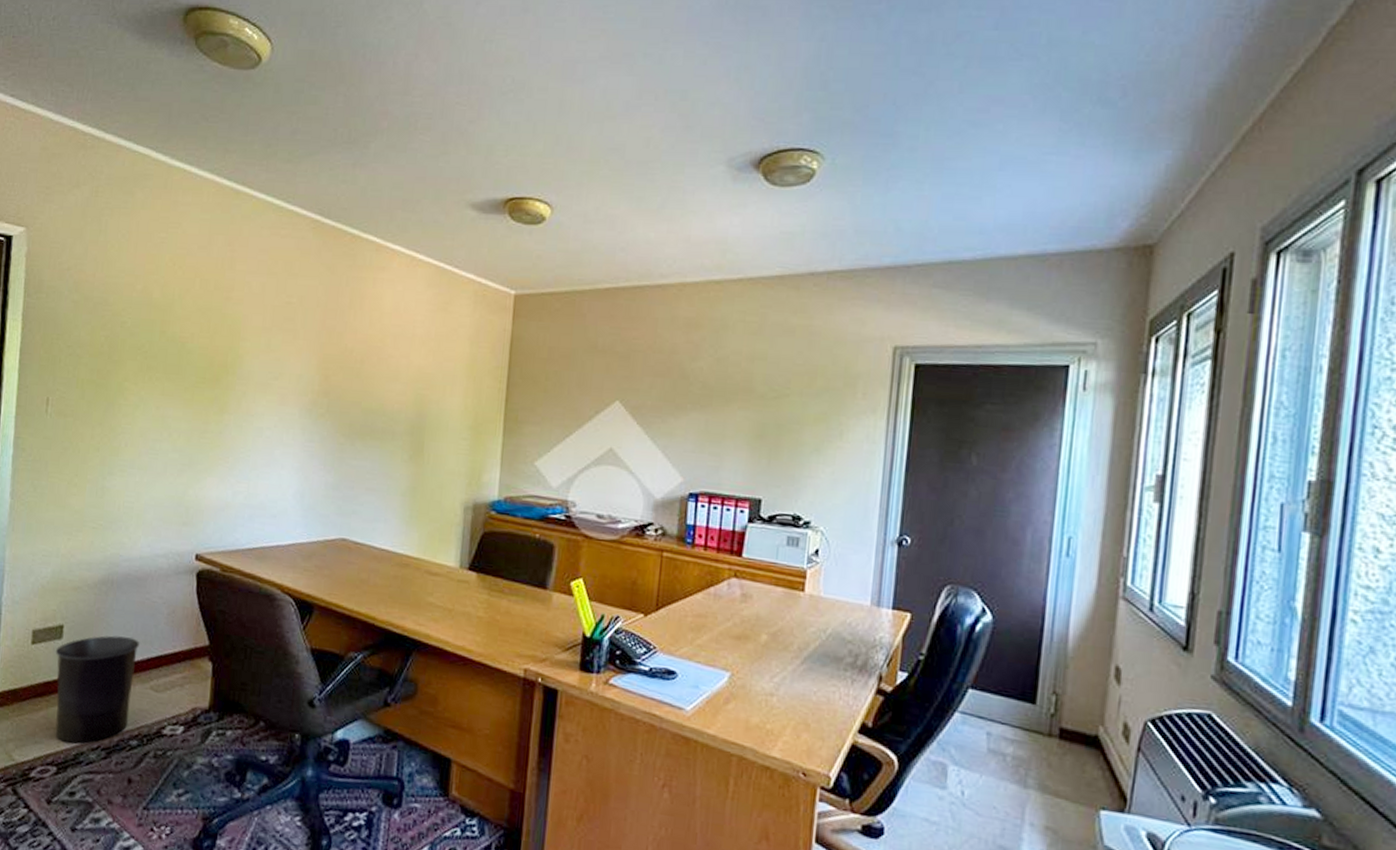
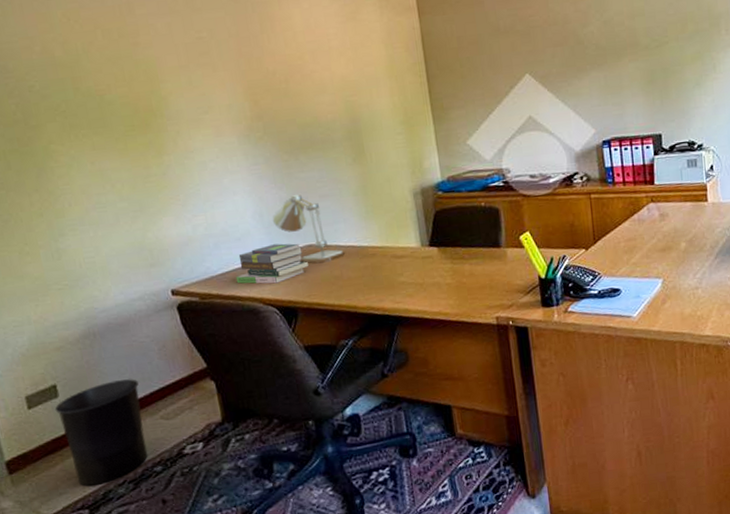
books: none [260,529,337,573] -> present [235,243,309,284]
desk lamp: none [312,482,377,563] -> present [272,195,345,265]

